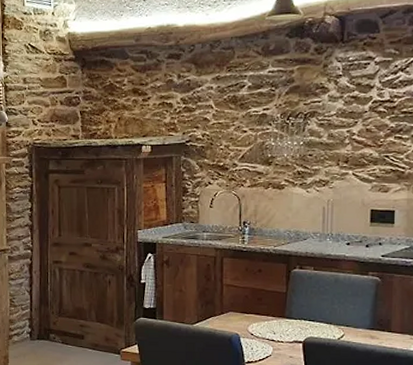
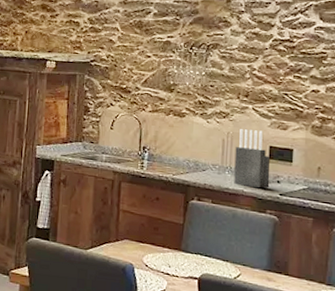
knife block: none [335,195,372,252] -> present [234,129,271,189]

